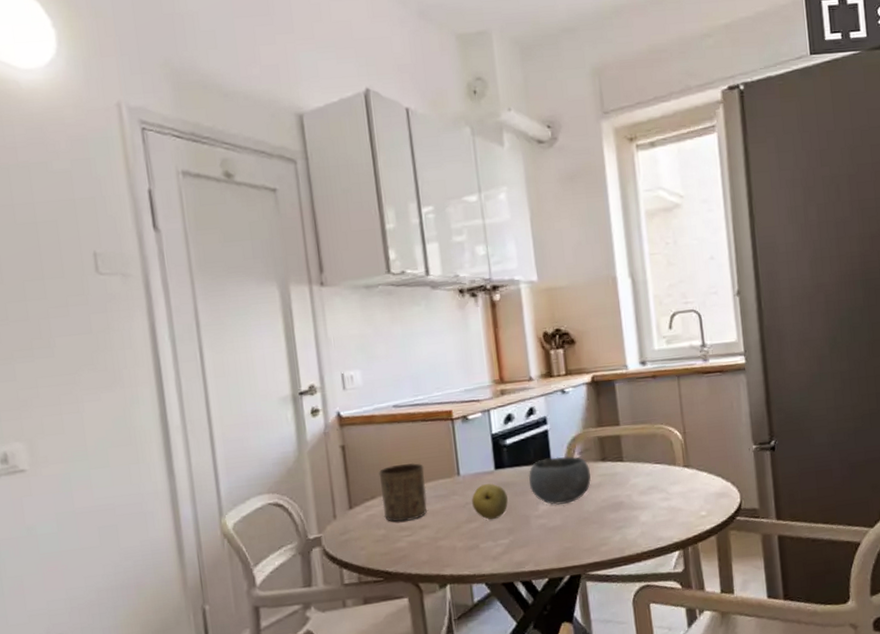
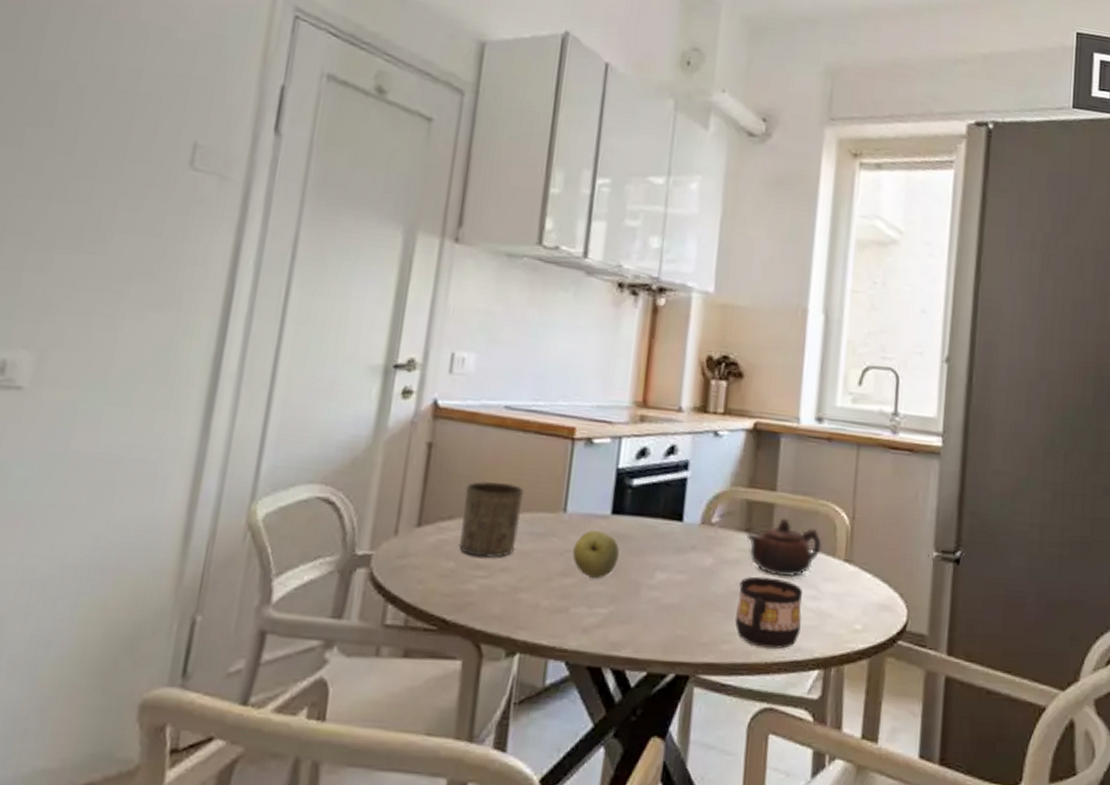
bowl: present [528,456,591,505] -> none [649,513,729,578]
teapot: none [603,444,664,489] -> present [747,518,822,578]
cup: none [605,490,659,543] -> present [735,576,803,649]

